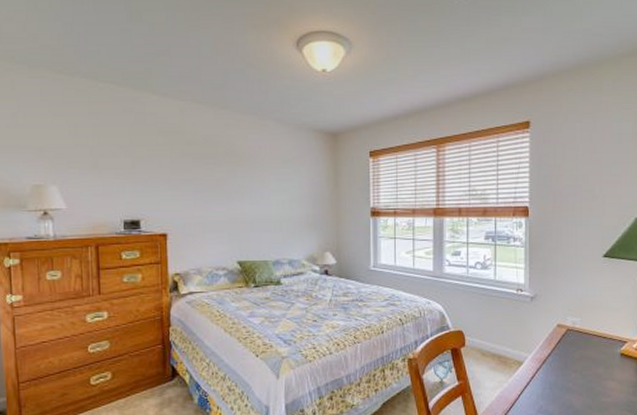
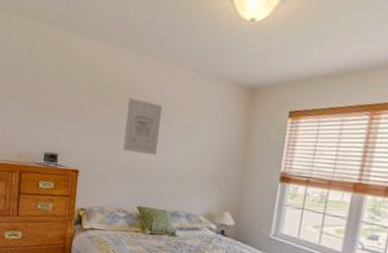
wall art: none [212,152,250,207] -> present [123,97,163,155]

